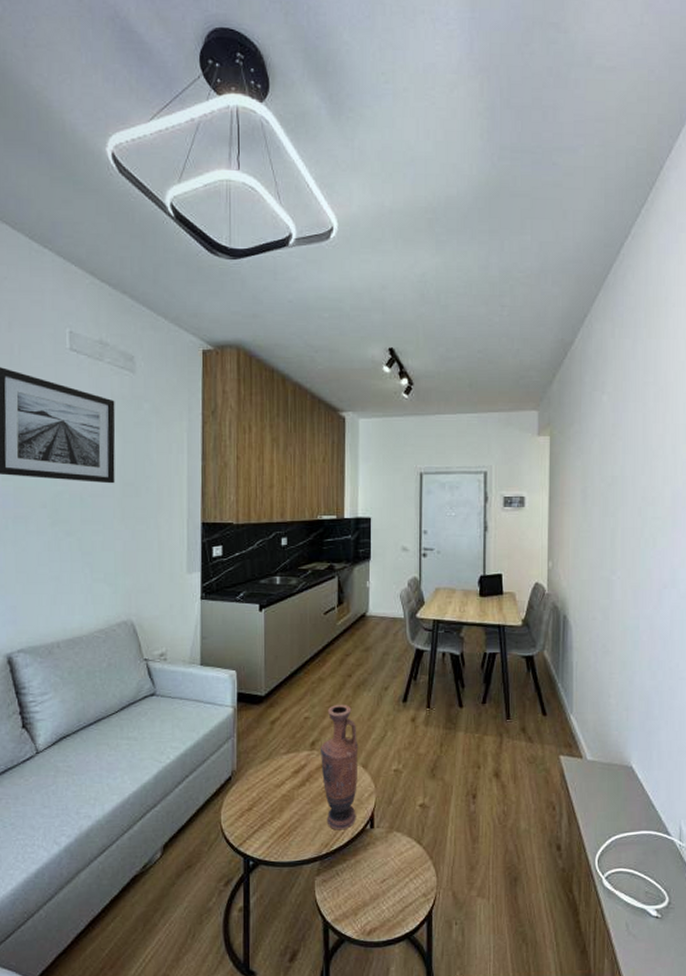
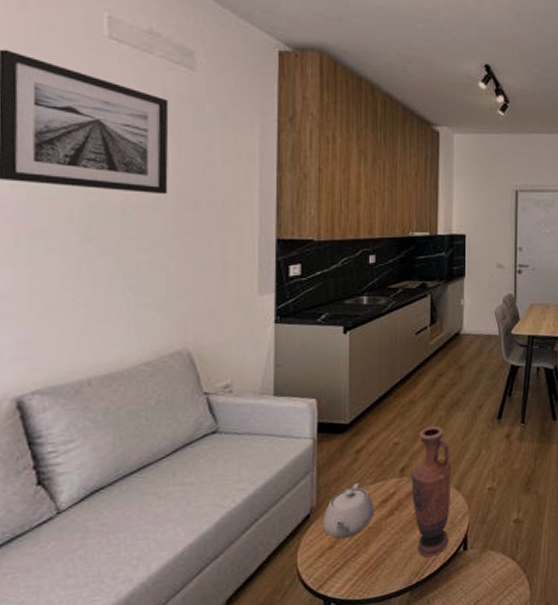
teapot: none [242,751,287,803] -> present [322,482,374,539]

